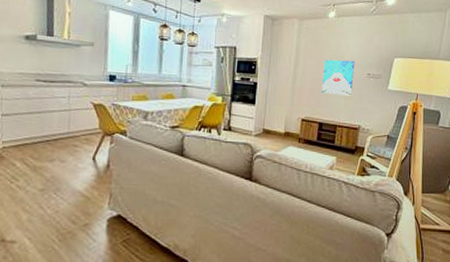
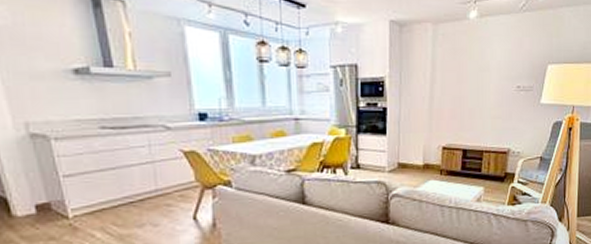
wall art: present [322,59,355,96] -> none [464,71,502,115]

